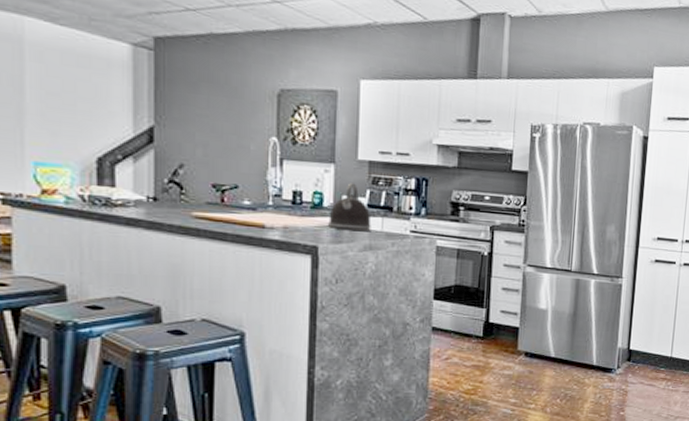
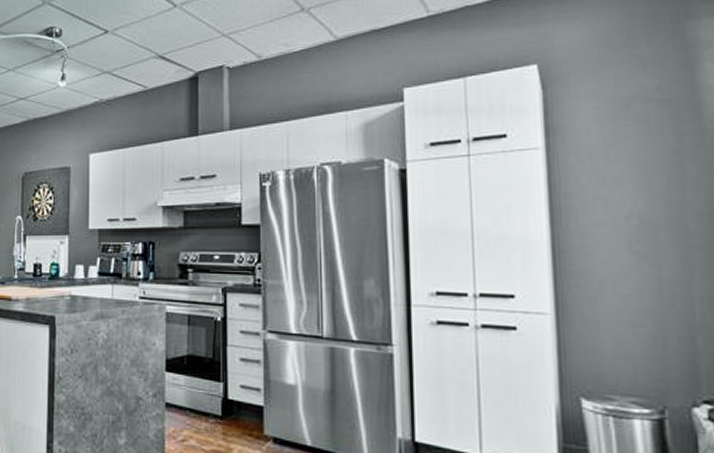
kettle: present [328,183,371,232] -> none [64,252,102,300]

